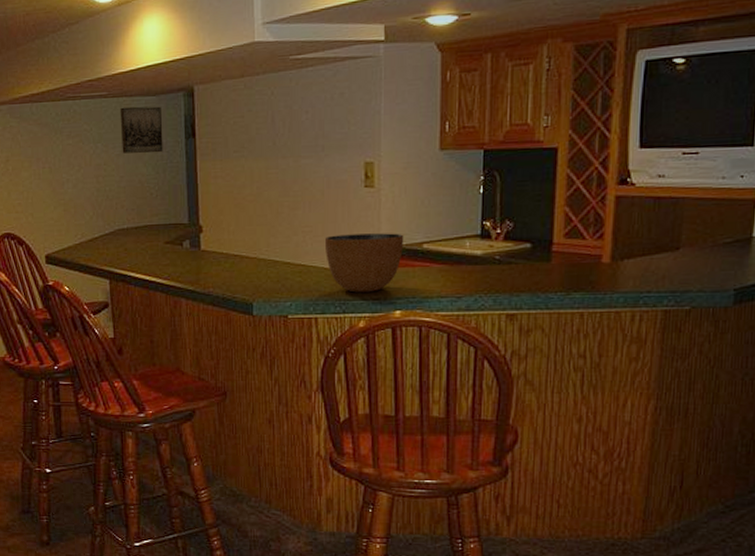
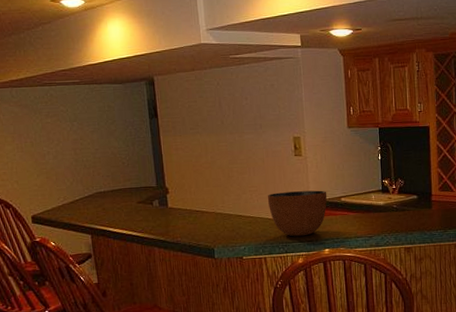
wall art: present [120,106,163,154] -> none [91,92,131,130]

